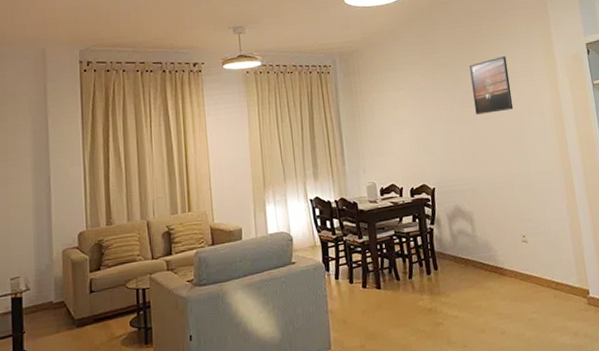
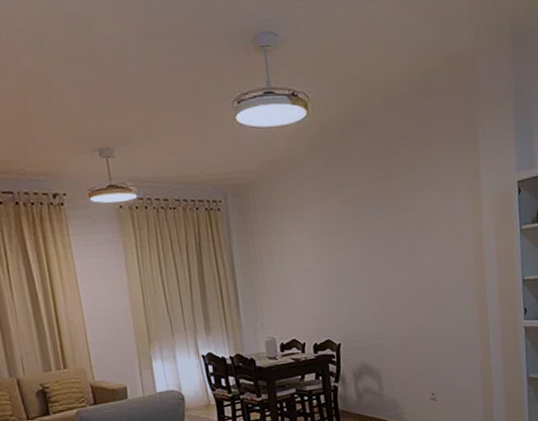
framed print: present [469,56,514,115] -> none [384,194,431,263]

